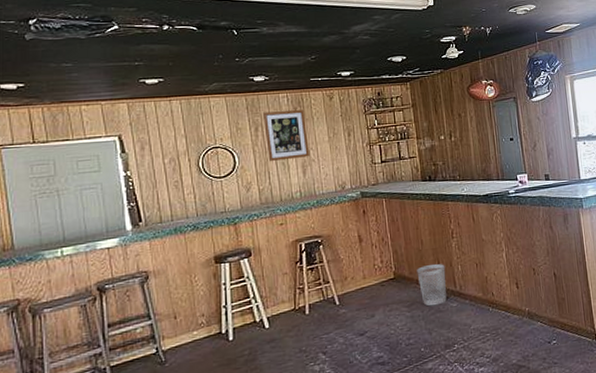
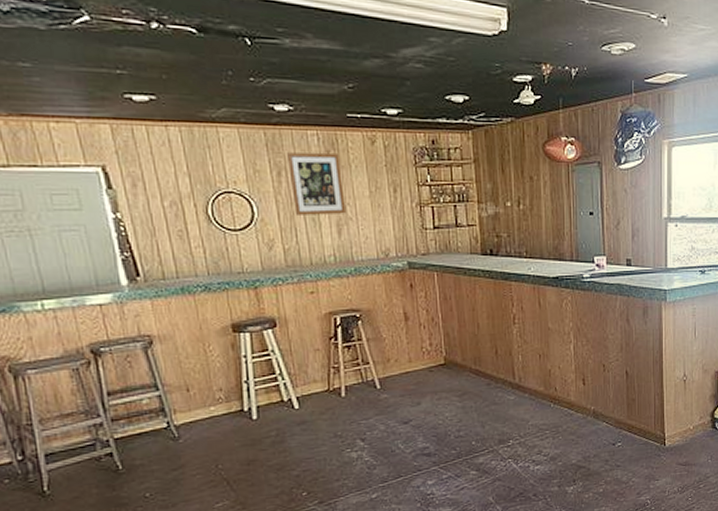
wastebasket: present [416,263,447,307] -> none [471,351,504,398]

